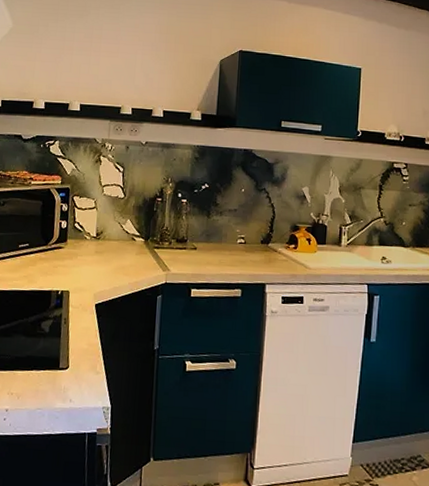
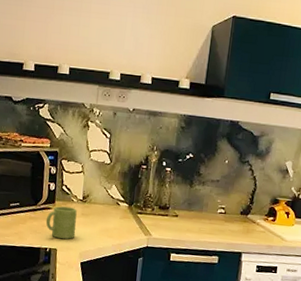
mug: none [57,245,91,280] -> present [45,206,77,239]

